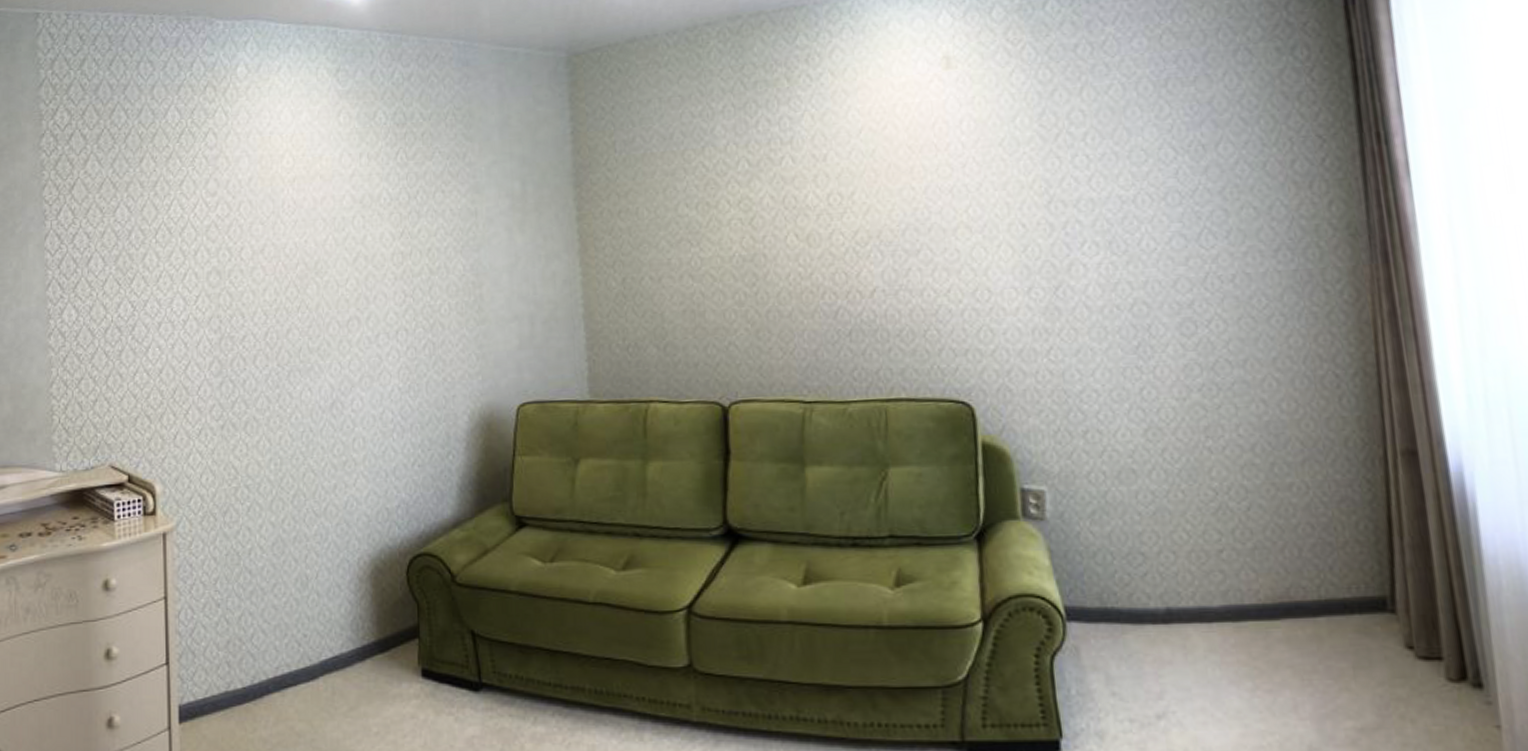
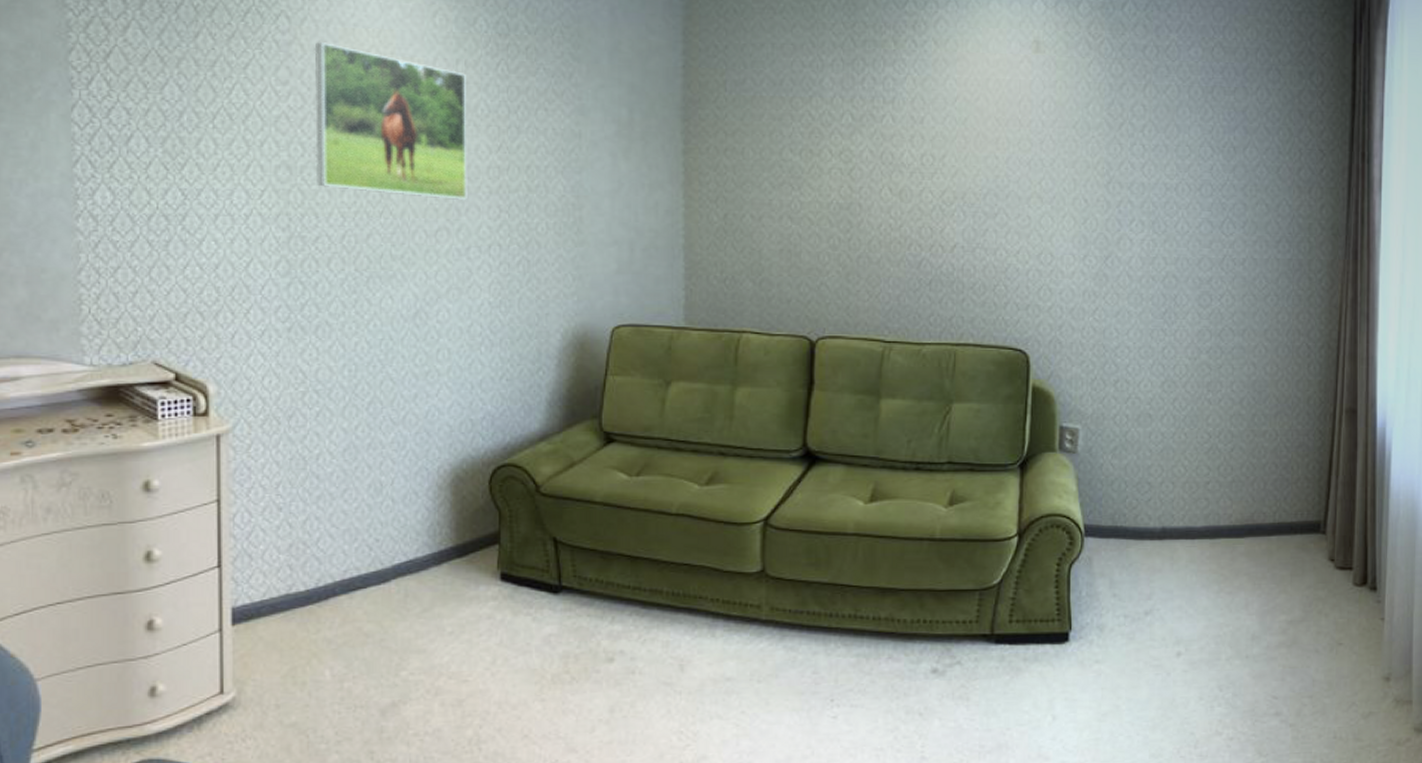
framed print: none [237,152,375,290] -> present [314,41,467,201]

